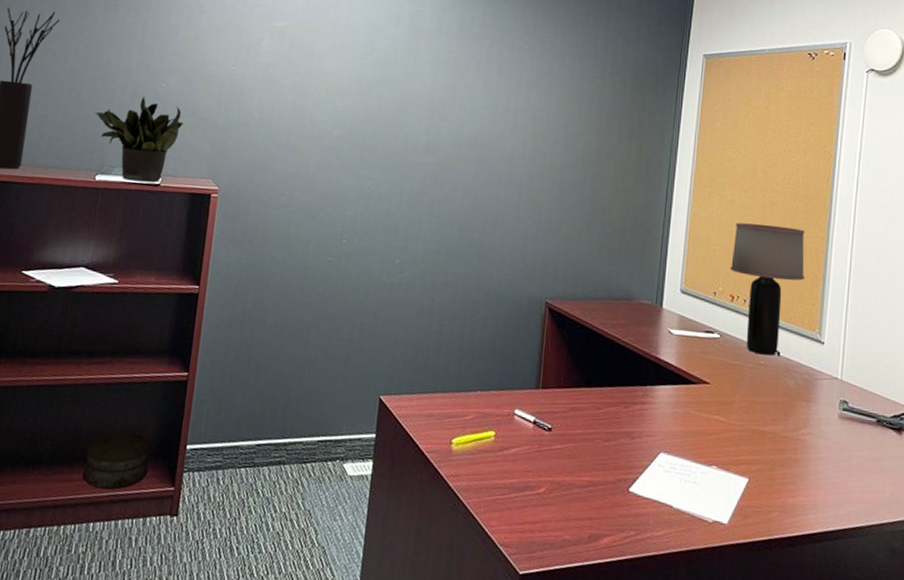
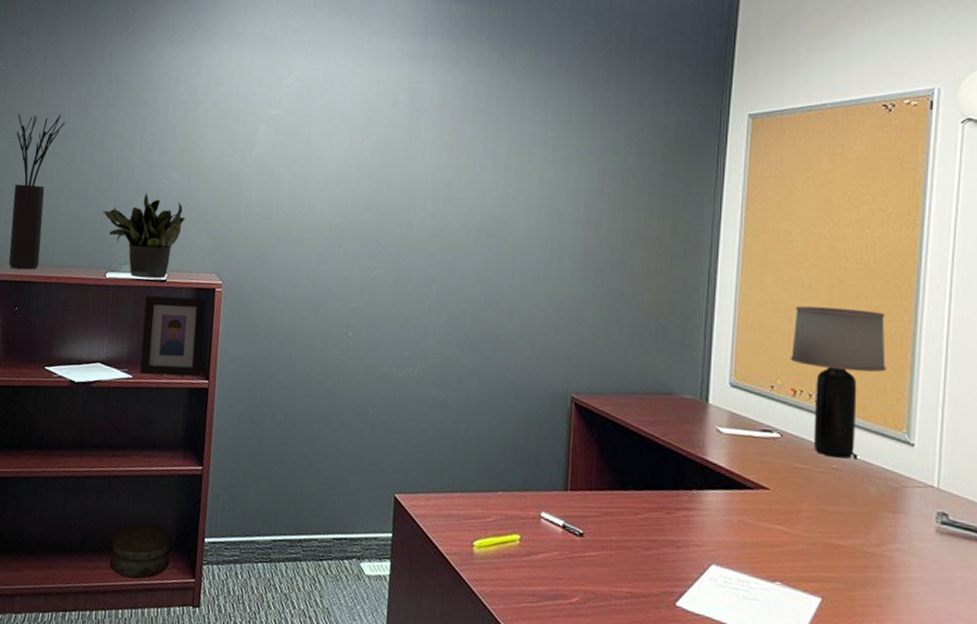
picture frame: none [126,199,201,282] -> present [139,295,206,377]

